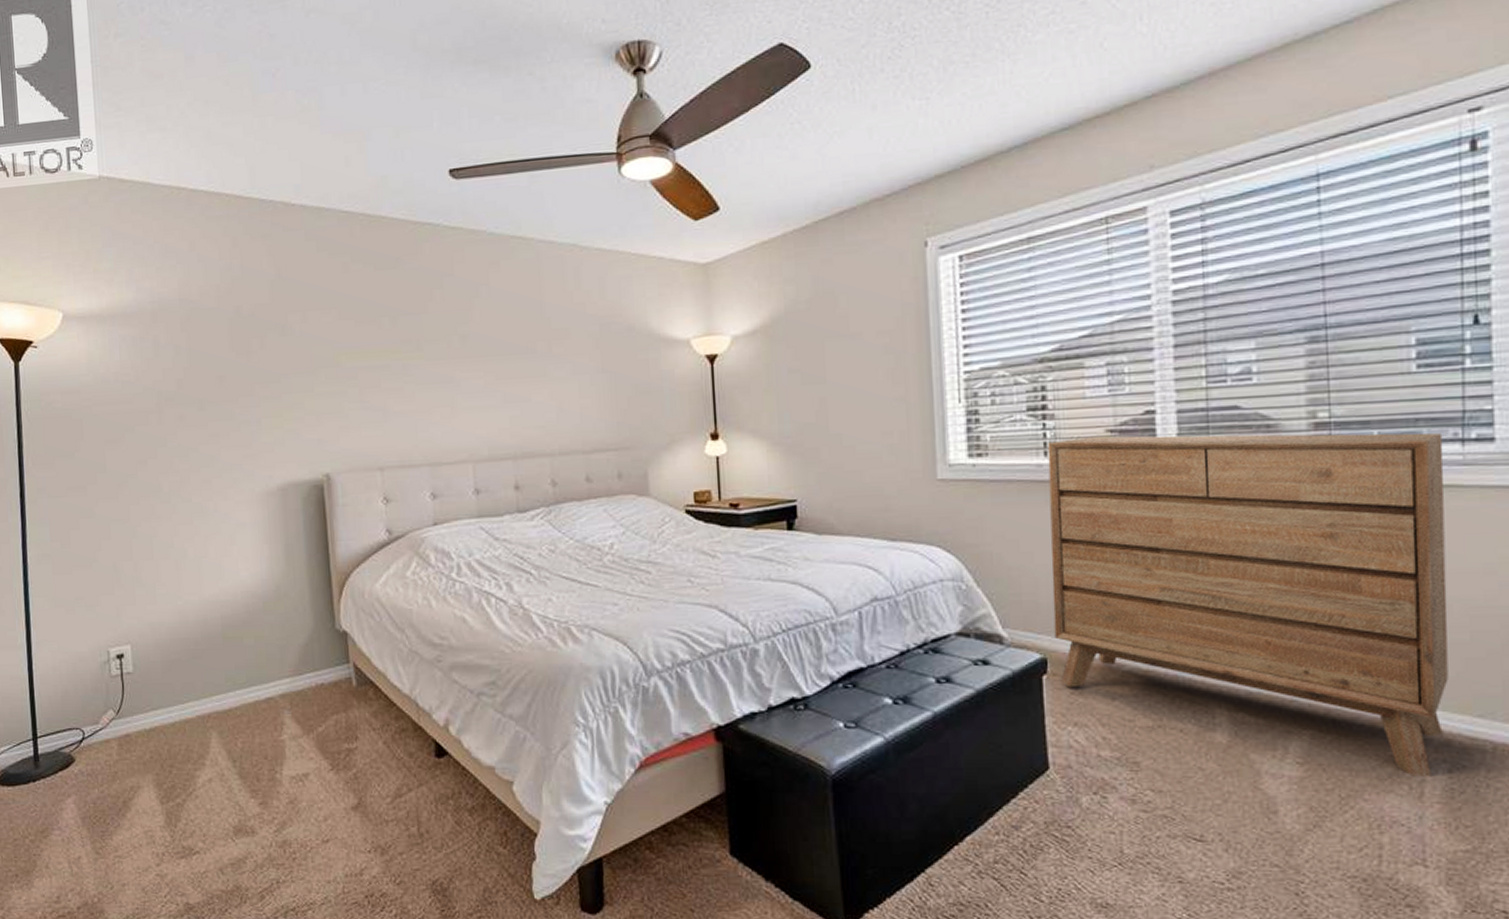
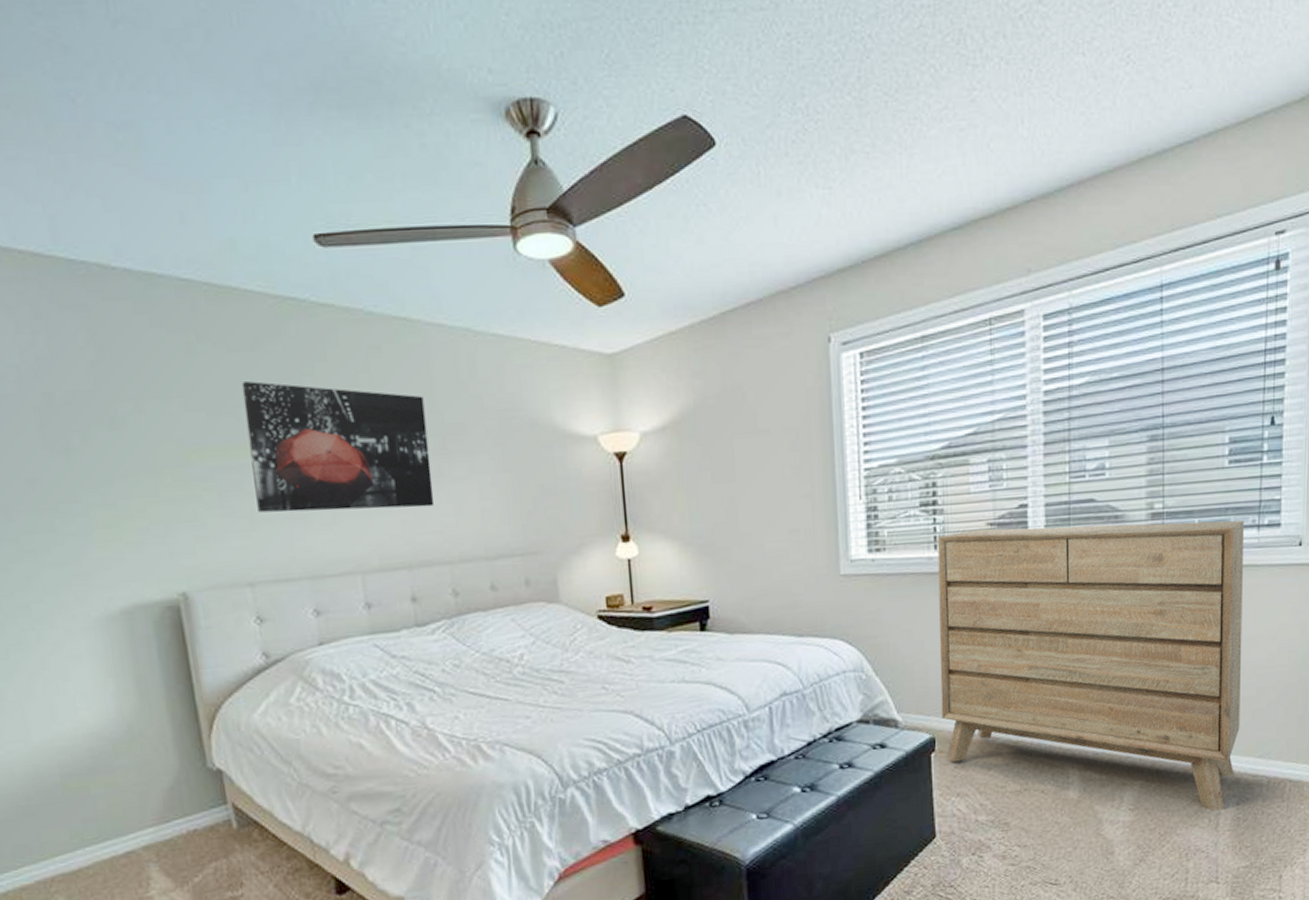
wall art: none [384,294,539,407] -> present [241,381,435,513]

